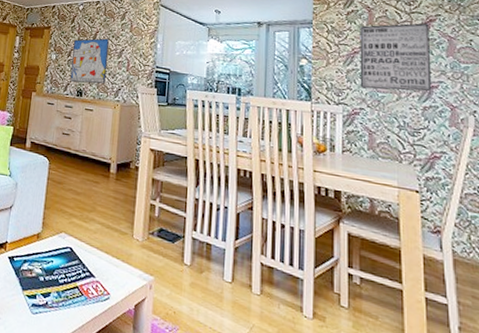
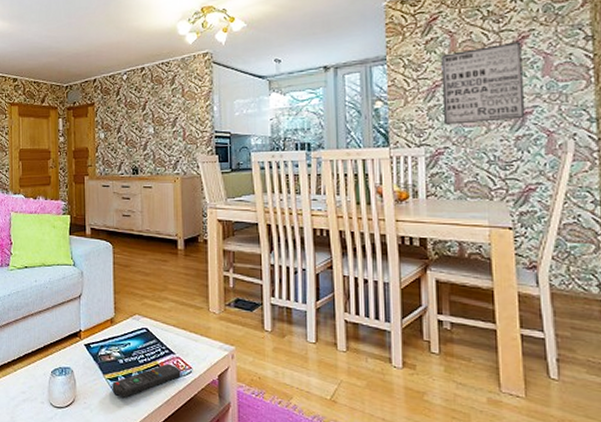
remote control: none [29,286,99,318] -> present [112,363,181,398]
wall art: present [70,38,109,84] -> none [122,108,162,161]

